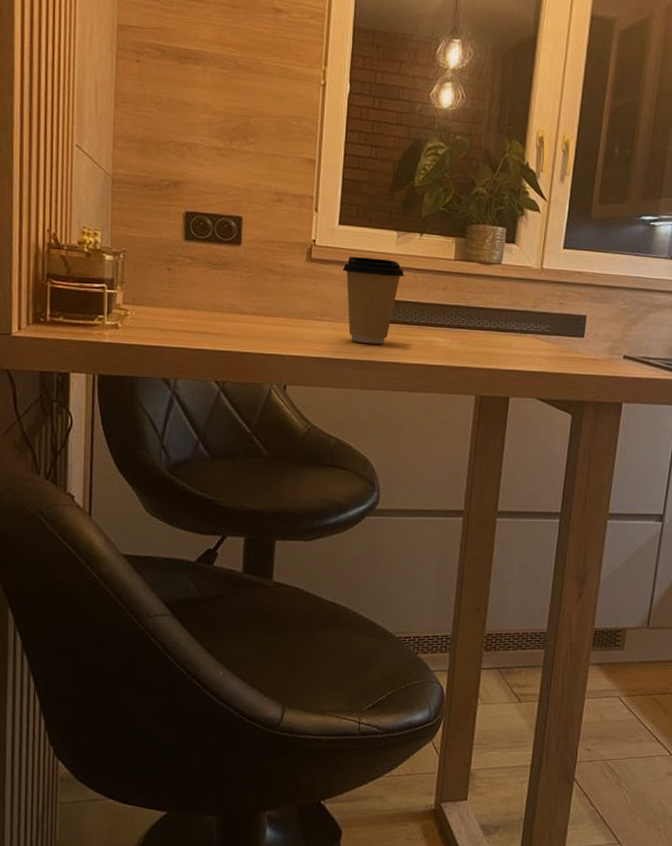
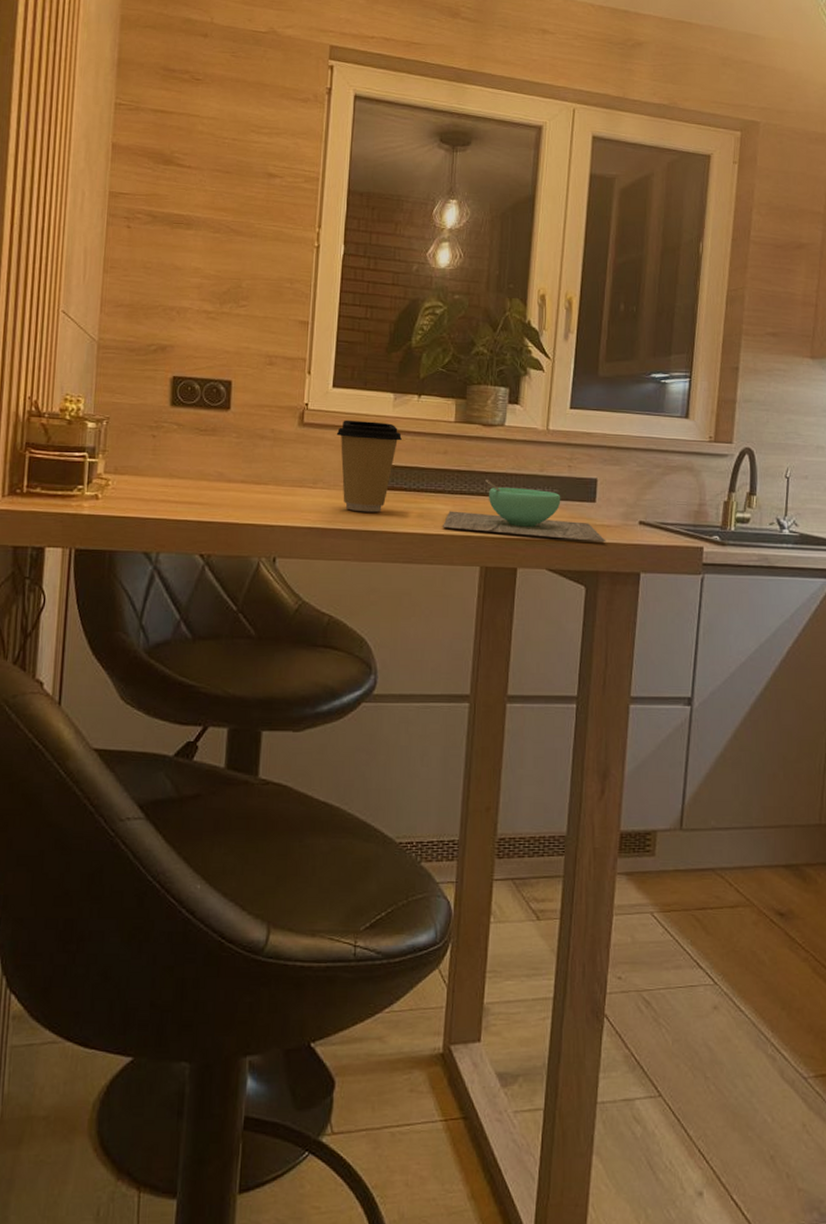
soup bowl: none [442,314,593,375] -> present [443,479,606,543]

